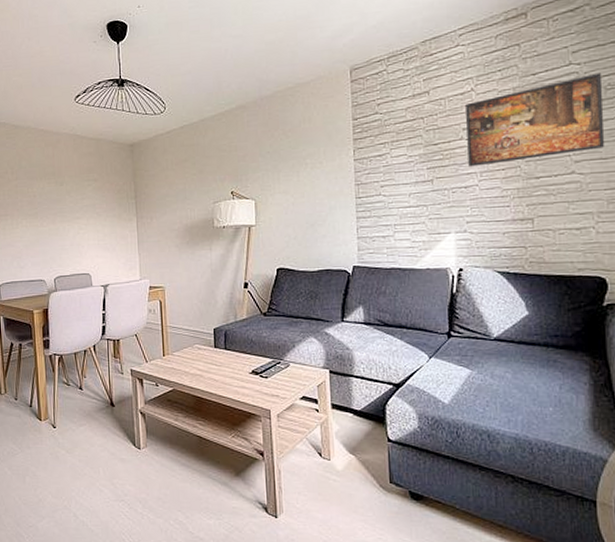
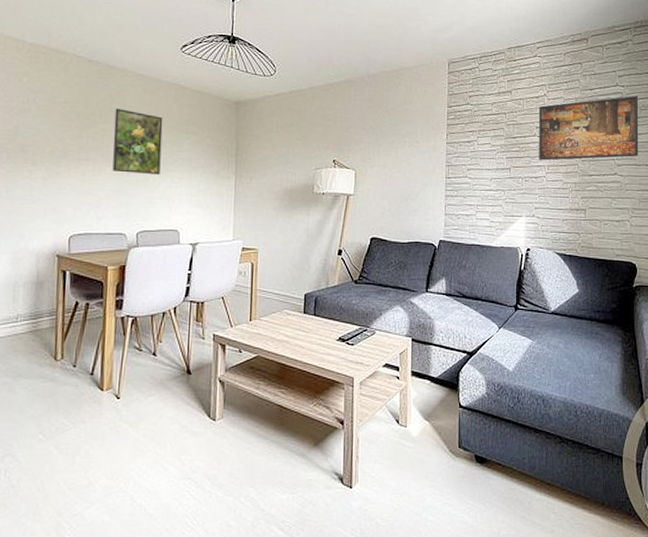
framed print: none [24,164,68,224] -> present [112,108,163,176]

